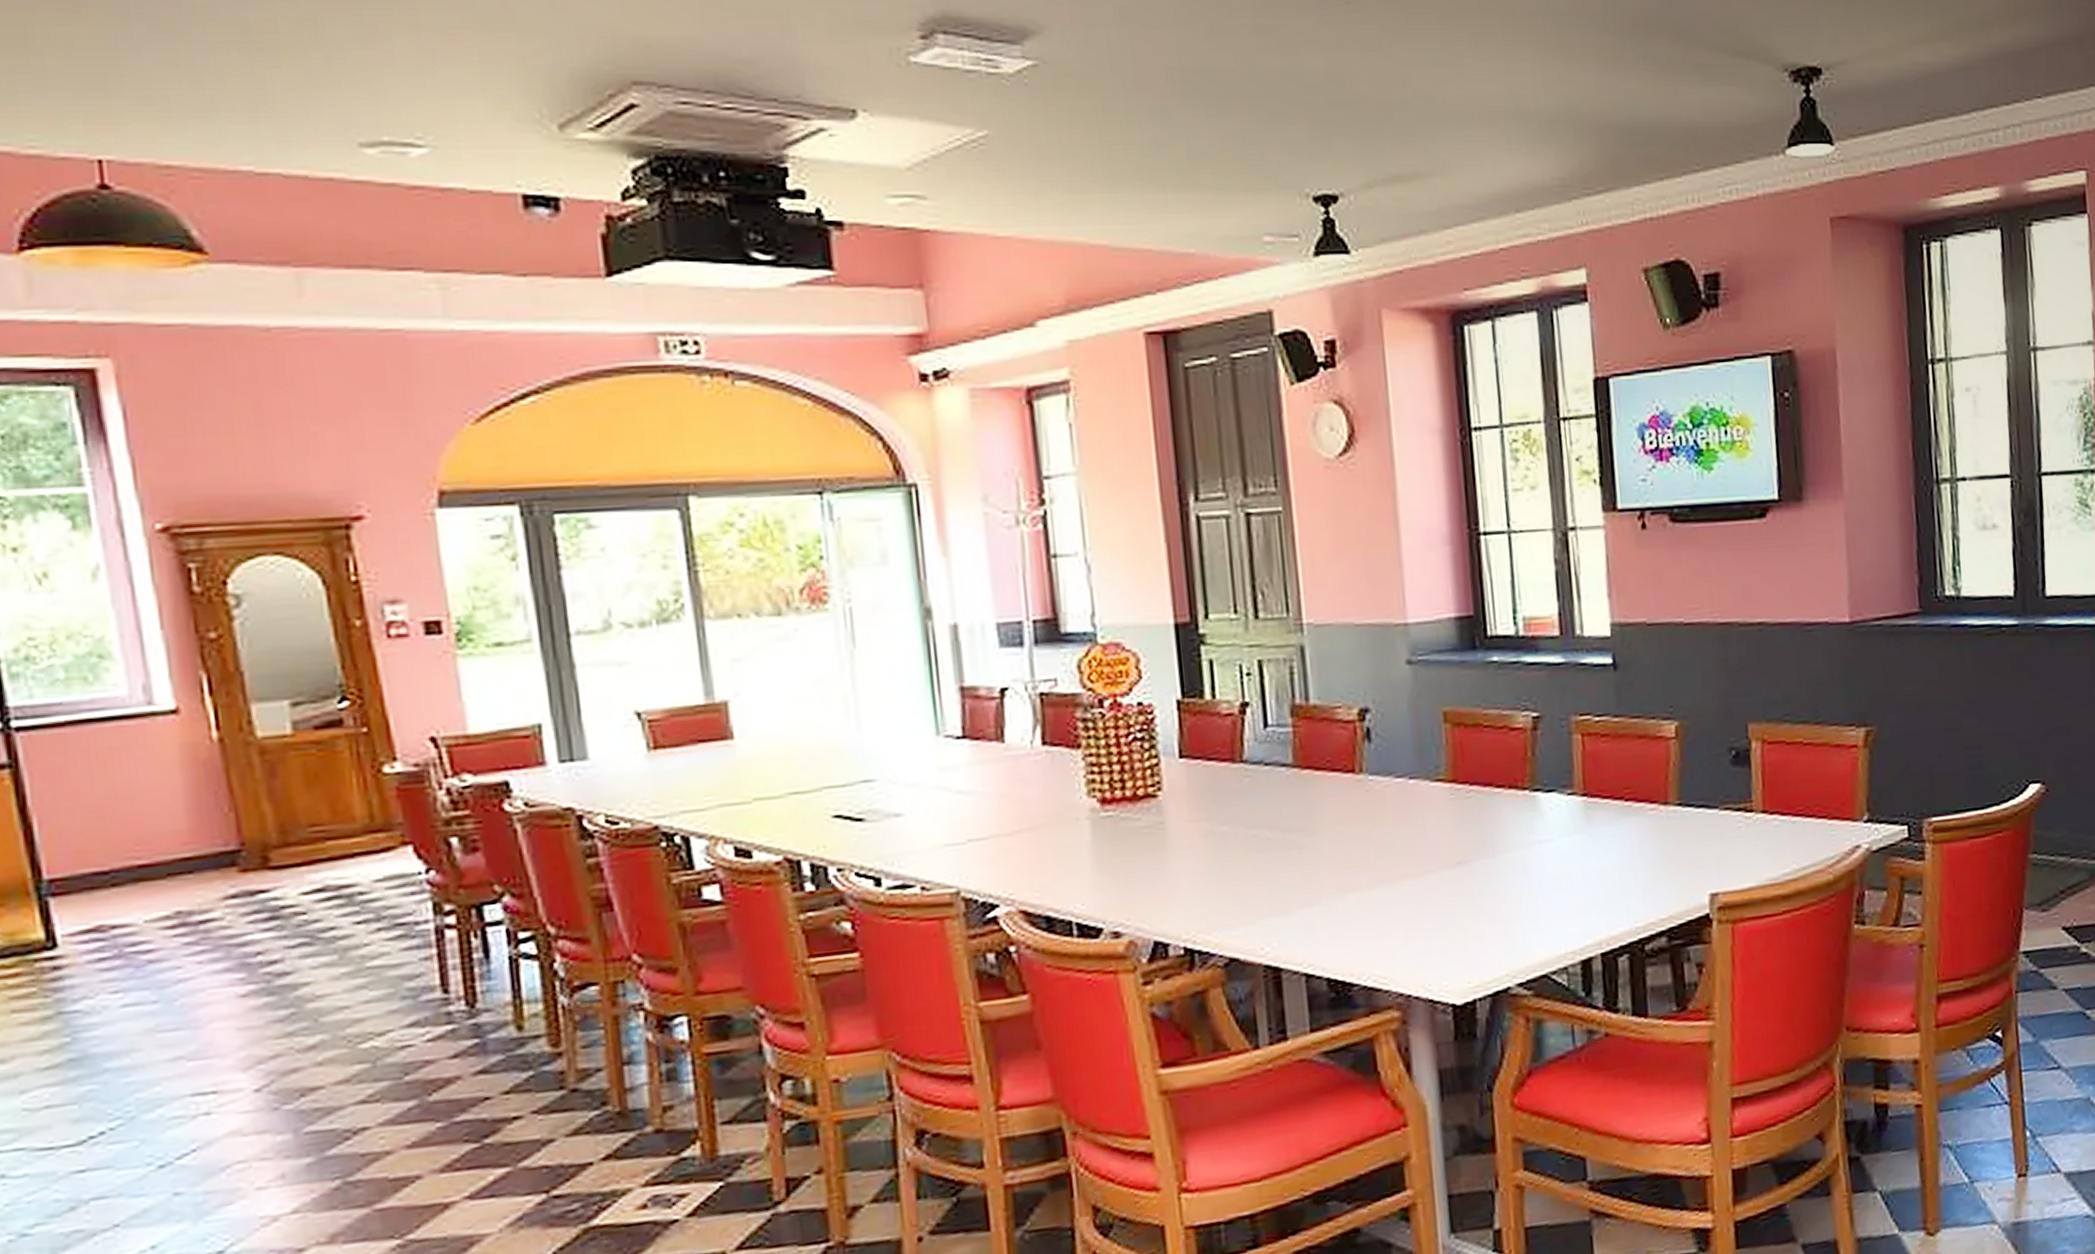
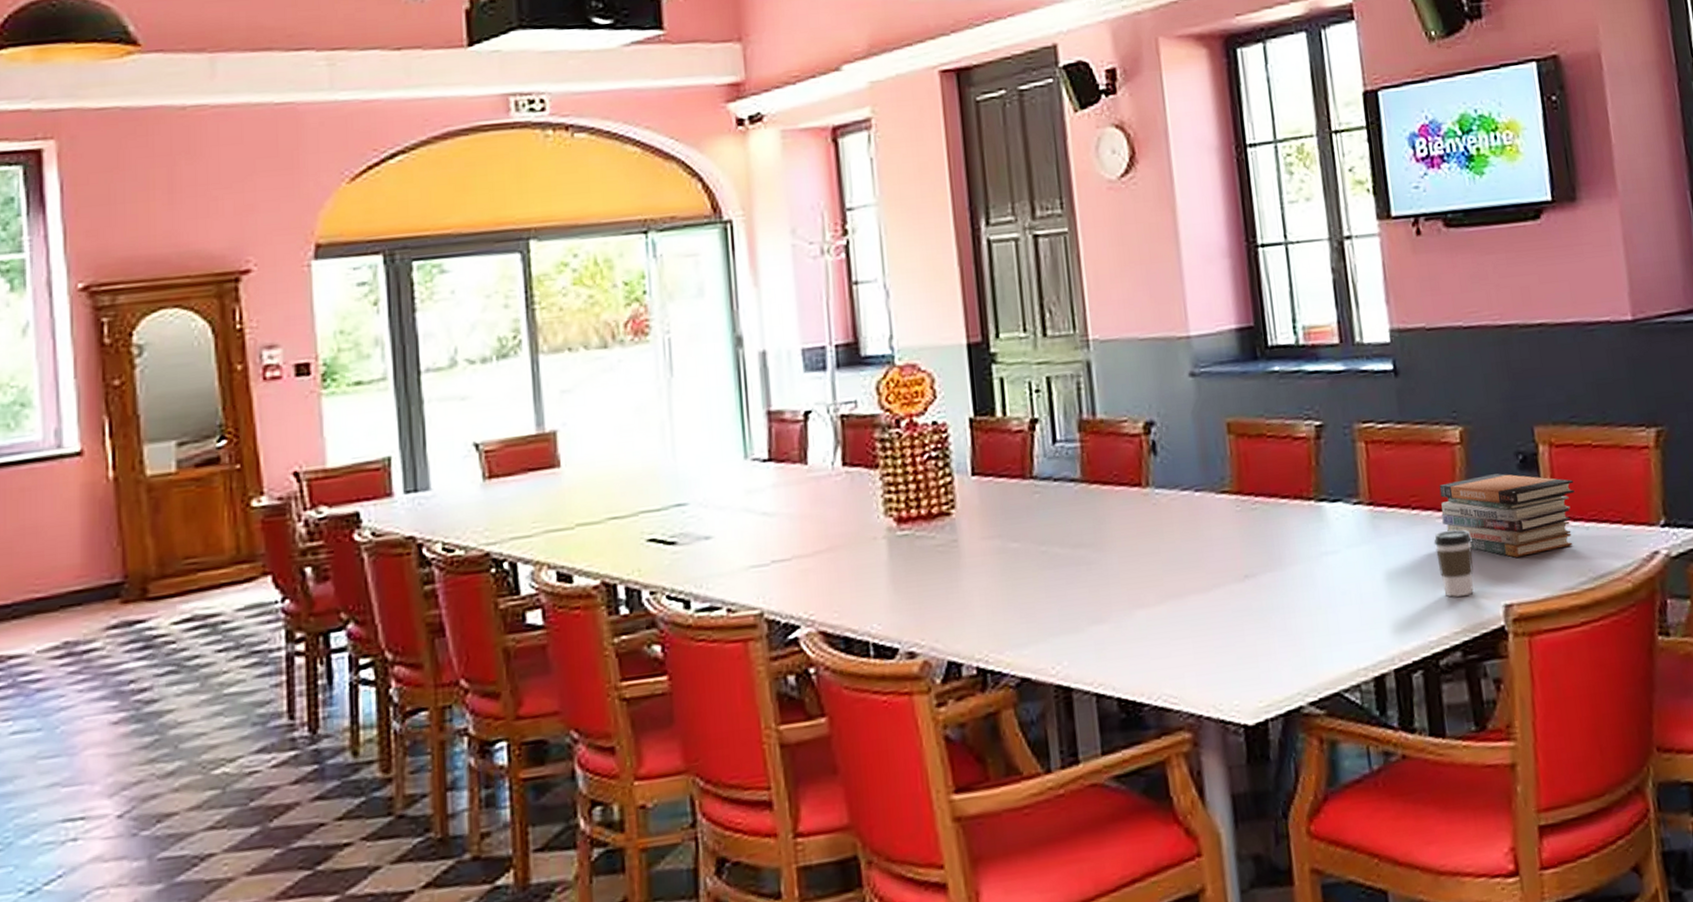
coffee cup: none [1645,821,1682,886] -> present [1433,529,1474,598]
book stack: none [1652,768,1784,849] -> present [1439,473,1575,558]

